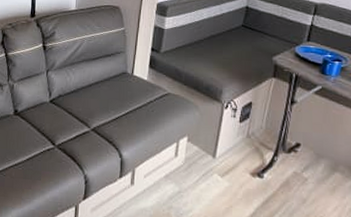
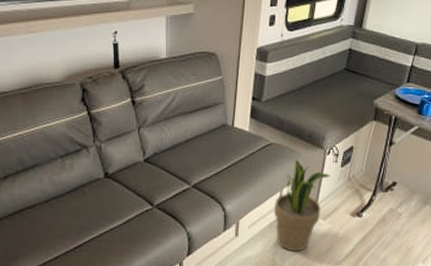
potted plant: none [170,110,229,208] -> present [274,158,331,252]

